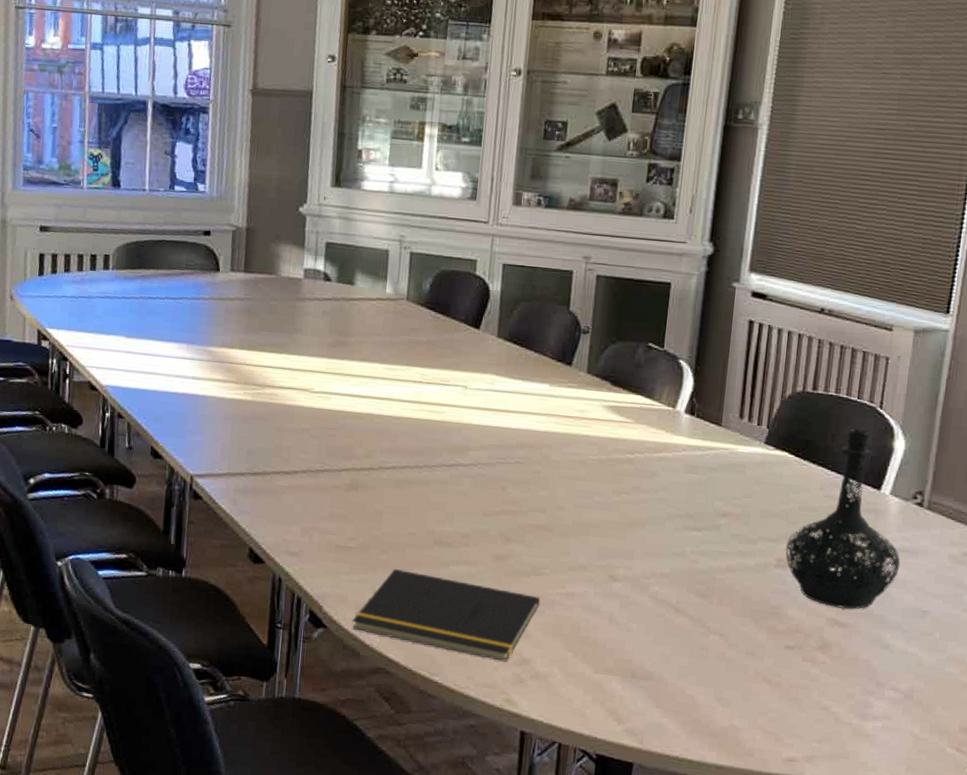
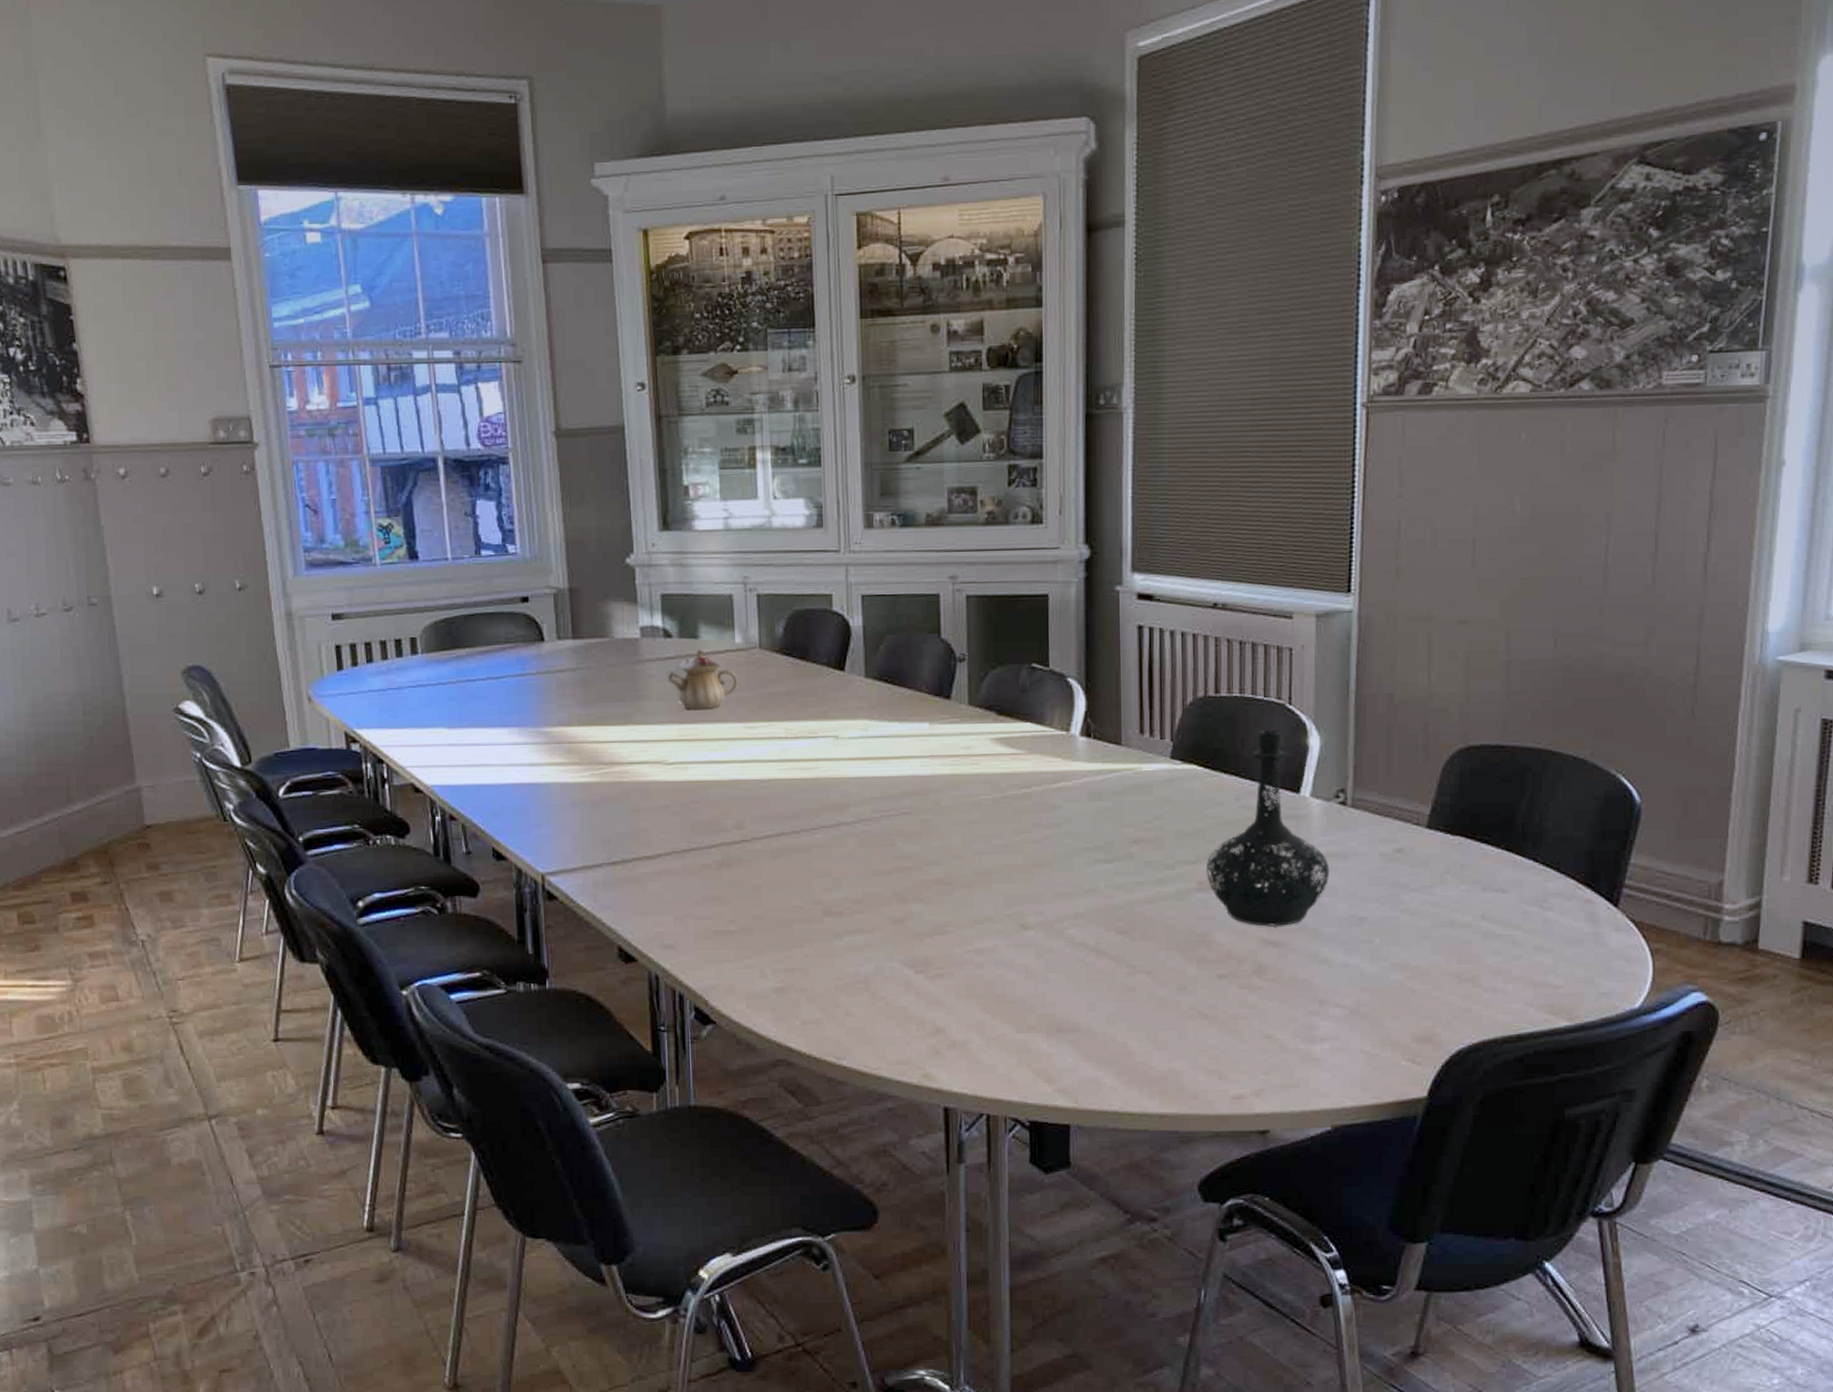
teapot: none [322,294,385,348] -> present [667,649,739,709]
notepad: present [352,569,541,662] -> none [743,948,948,1034]

